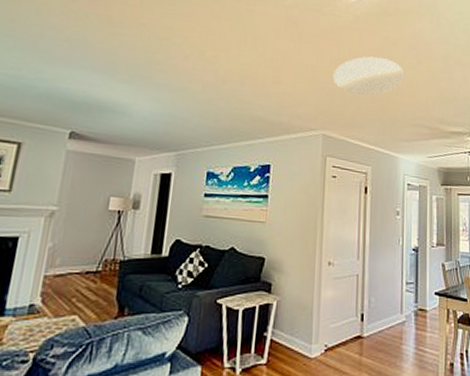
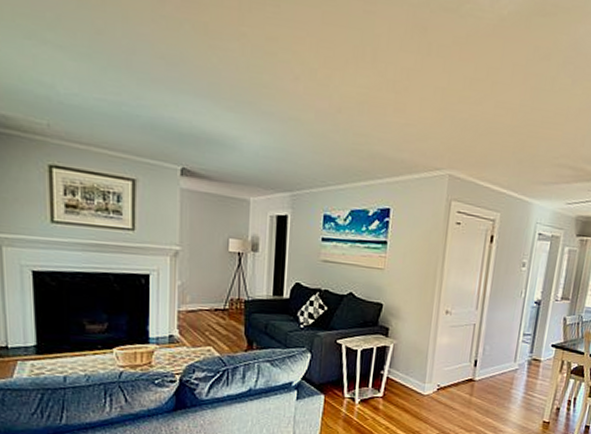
ceiling light: present [333,56,404,96] -> none [465,75,554,127]

